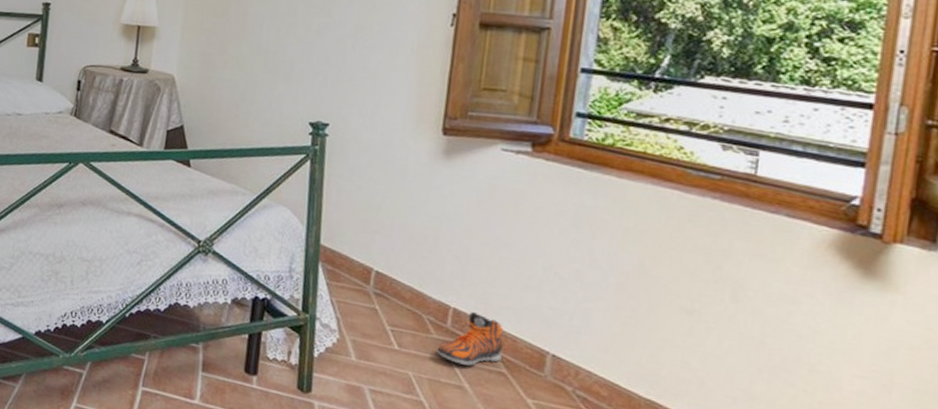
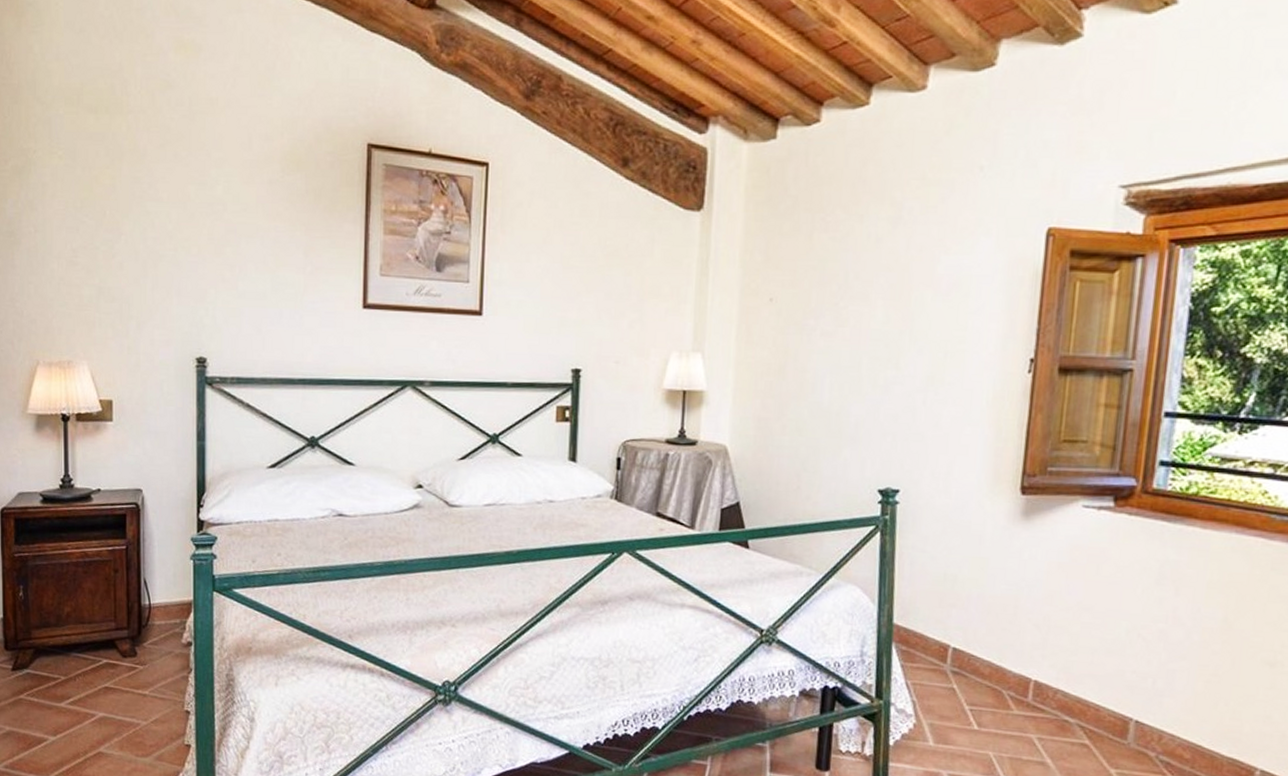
sneaker: present [437,311,503,366] -> none [1018,682,1086,740]

